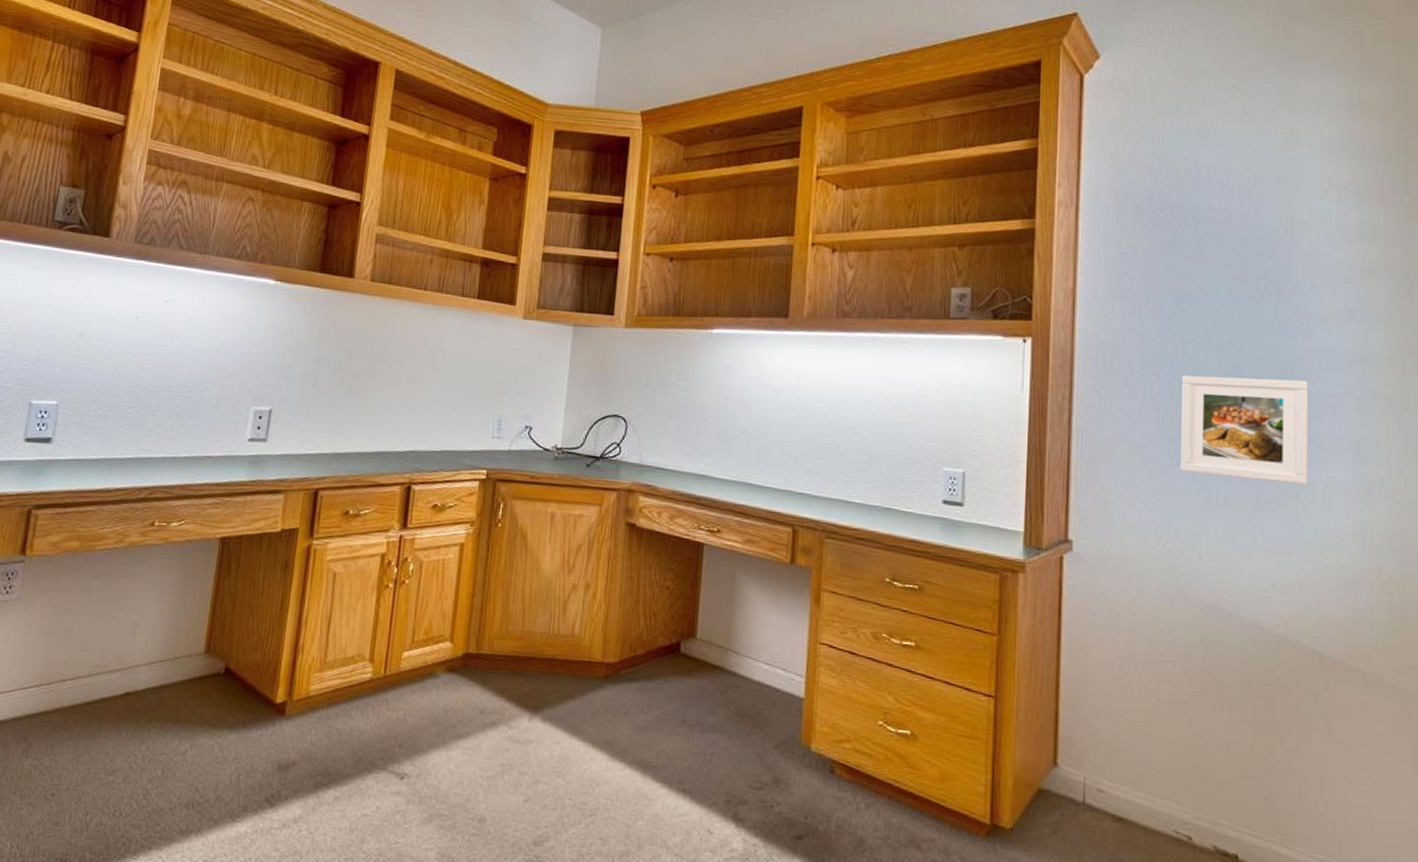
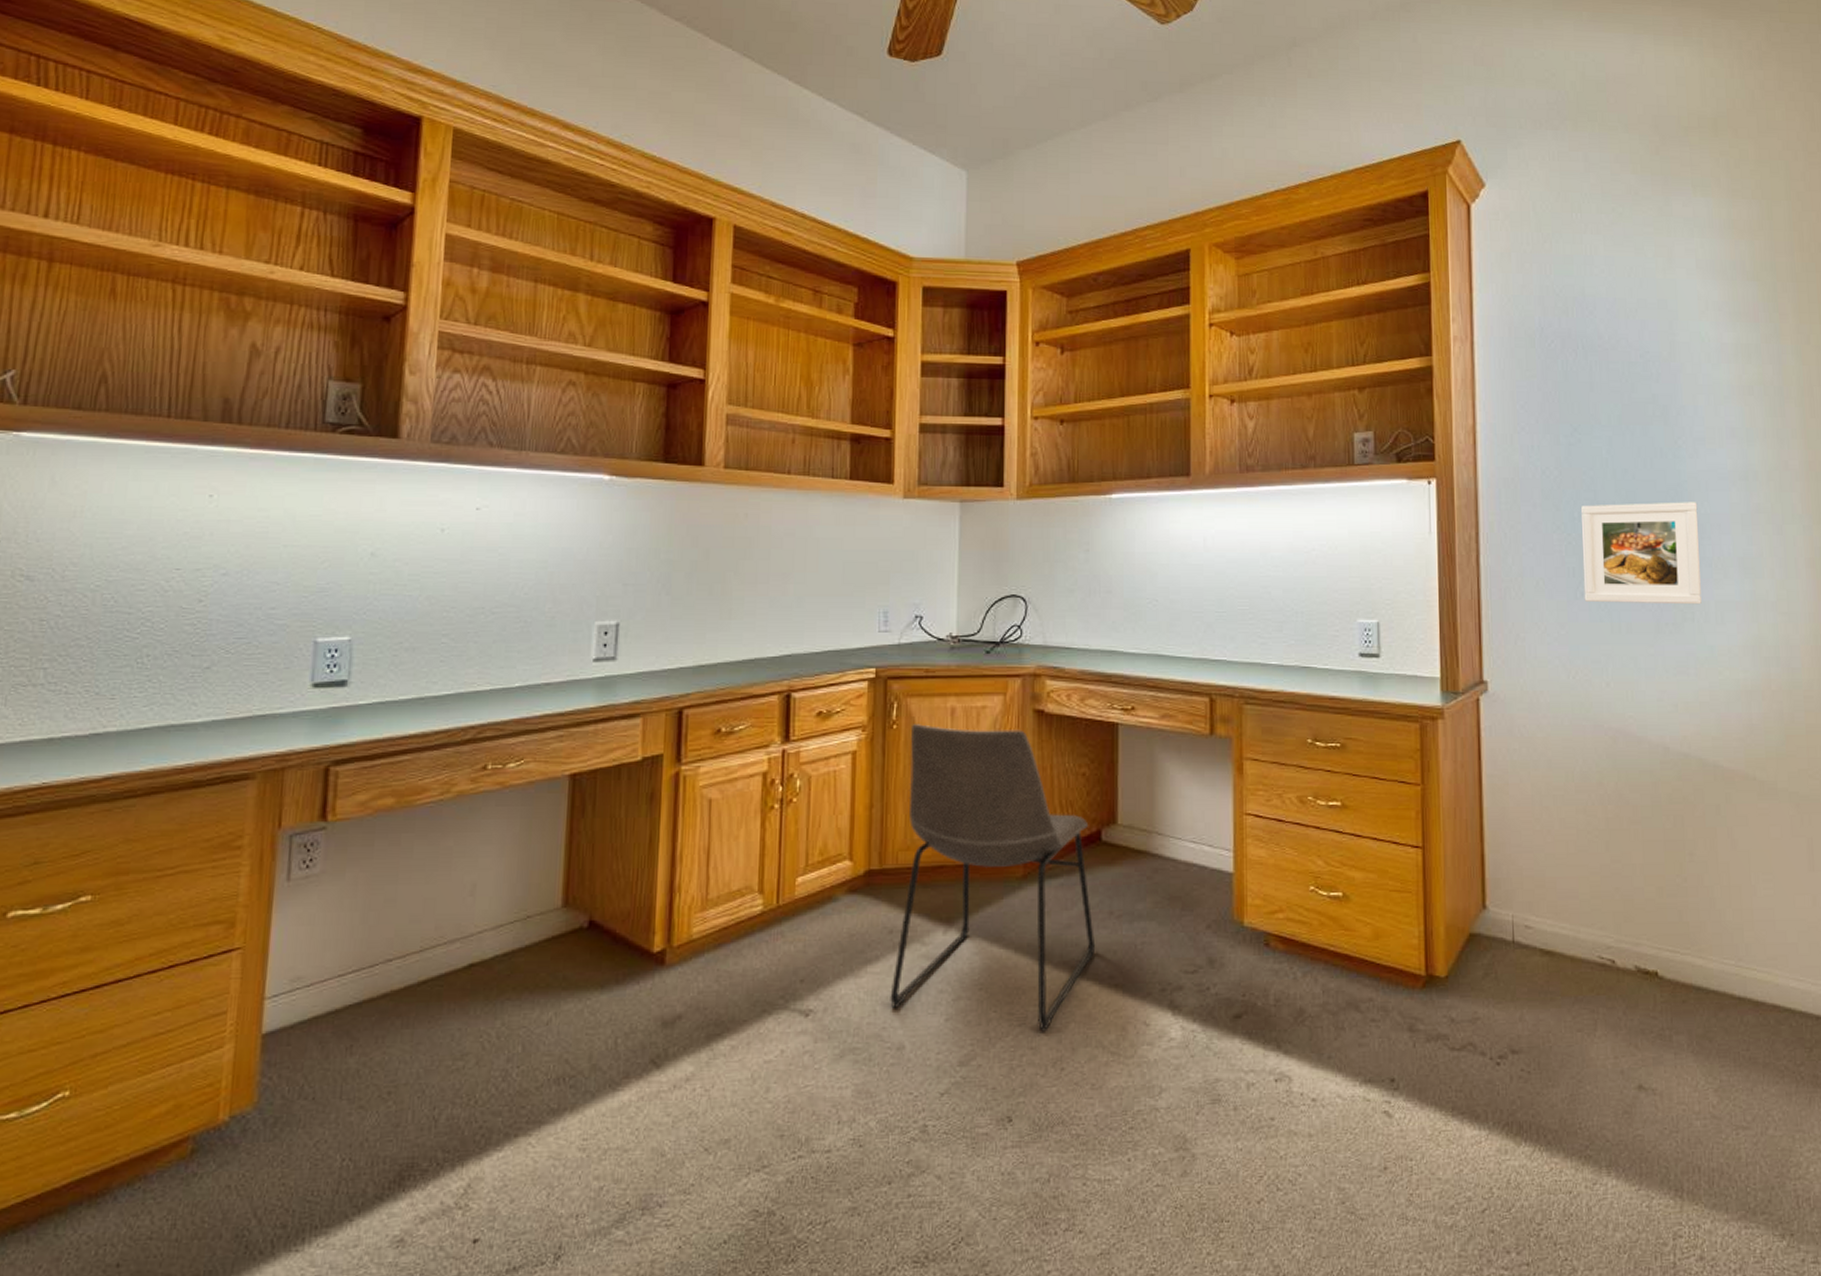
chair: none [476,524,669,825] -> present [890,724,1096,1032]

